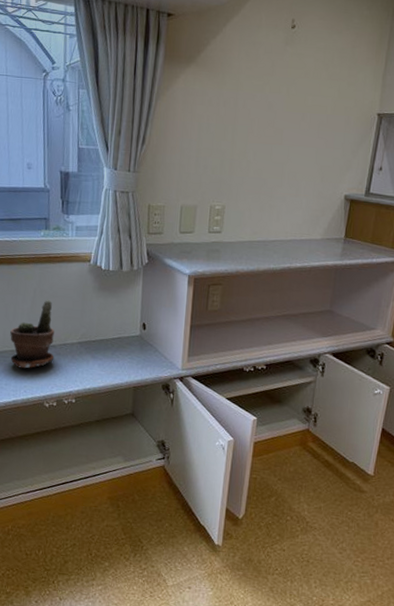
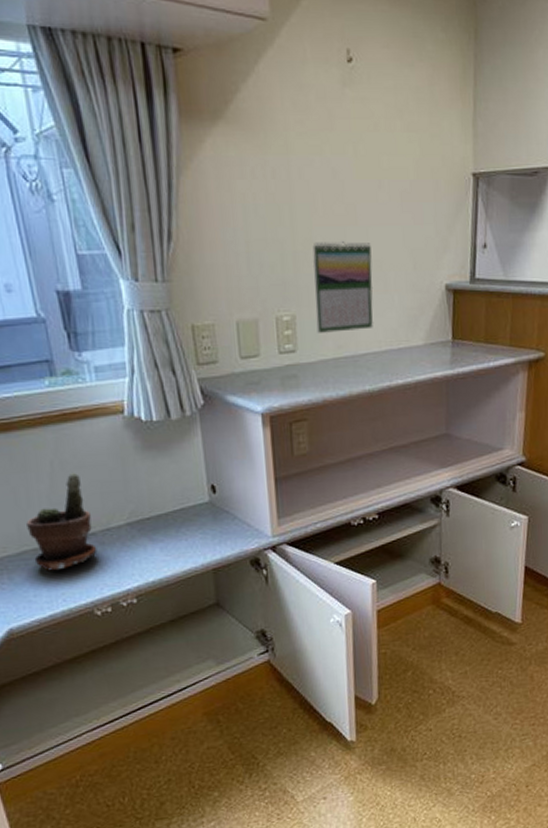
calendar: none [239,154,290,222] -> present [312,240,373,333]

